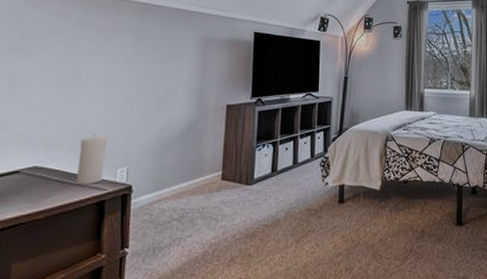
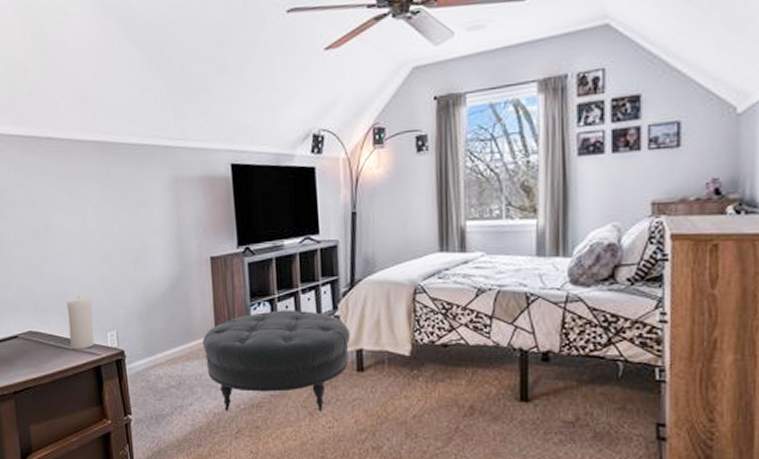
ottoman: none [209,151,335,242] -> present [203,310,350,412]

